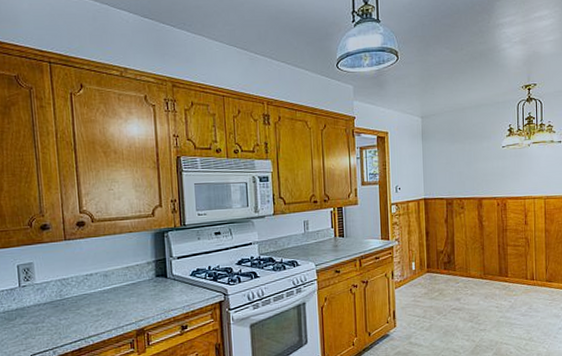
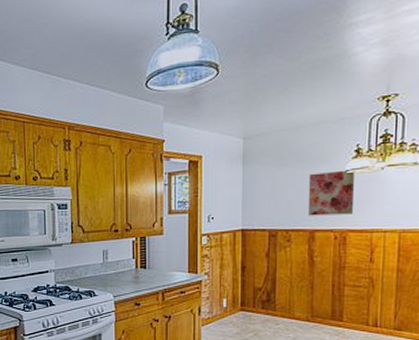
wall art: none [474,146,511,186] -> present [307,170,355,216]

